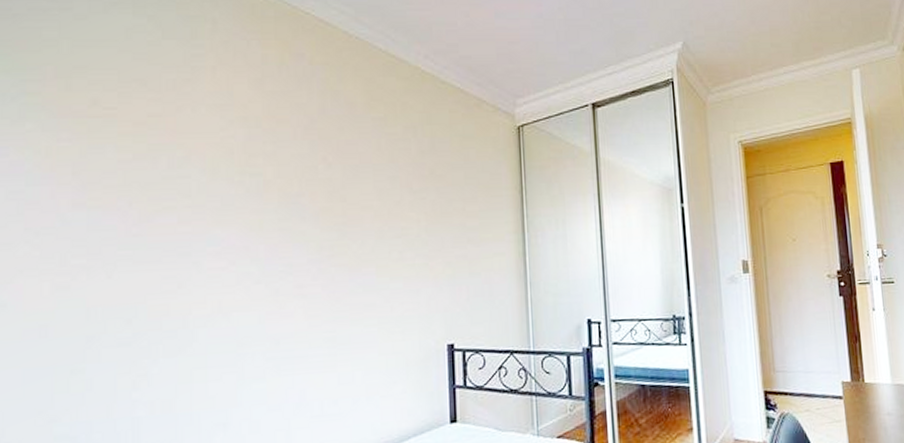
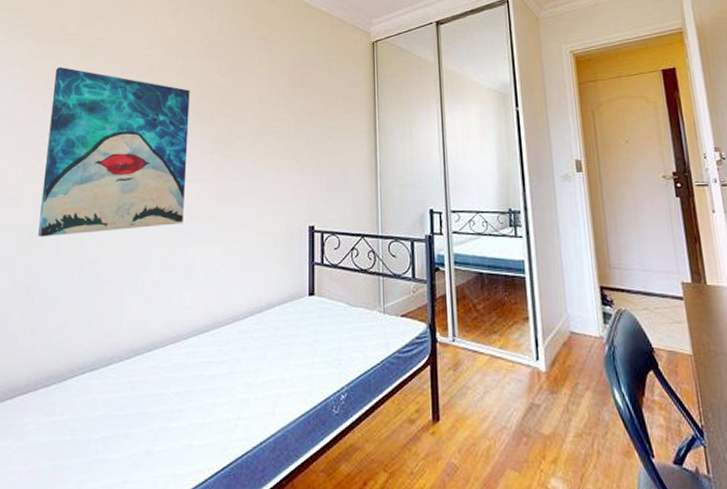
wall art: none [84,151,288,376] -> present [38,66,190,237]

